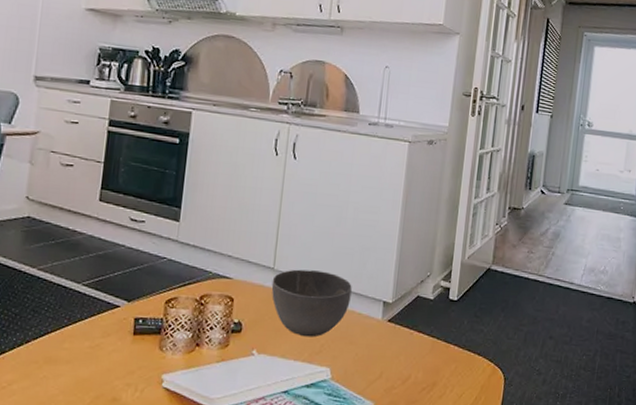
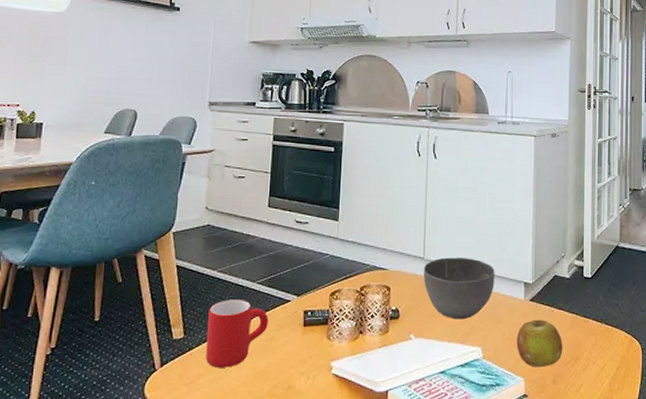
mug: none [20,301,94,375] -> present [206,300,269,368]
fruit: none [369,341,420,393] -> present [516,319,563,368]

